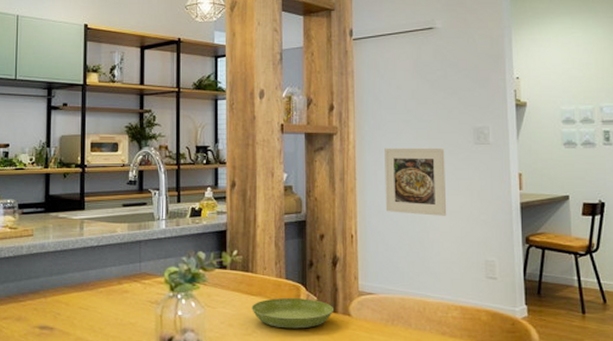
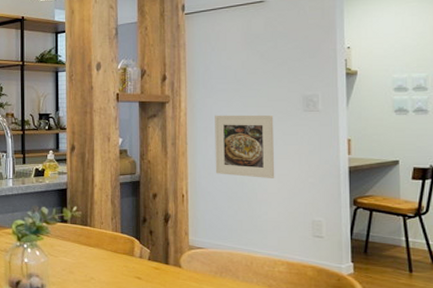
saucer: present [252,298,333,329] -> none [90,250,165,278]

